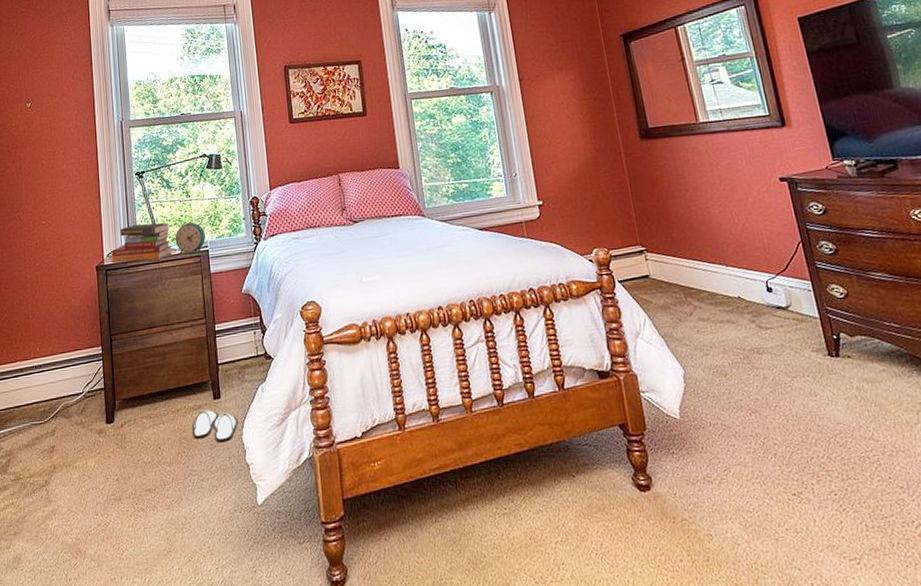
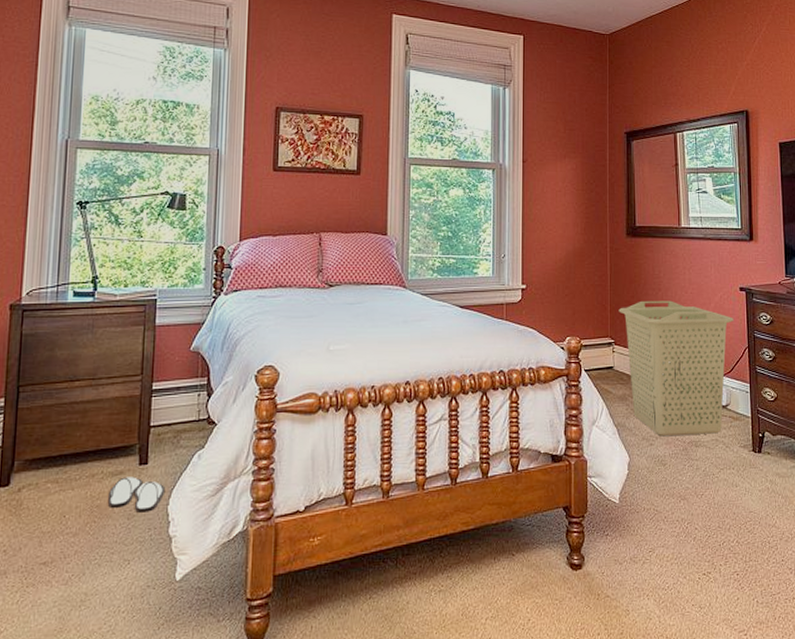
books: present [111,223,172,264] -> none [32,261,112,305]
alarm clock: present [175,221,206,254] -> none [116,265,155,301]
laundry basket: none [644,200,786,346] -> present [618,300,734,437]

